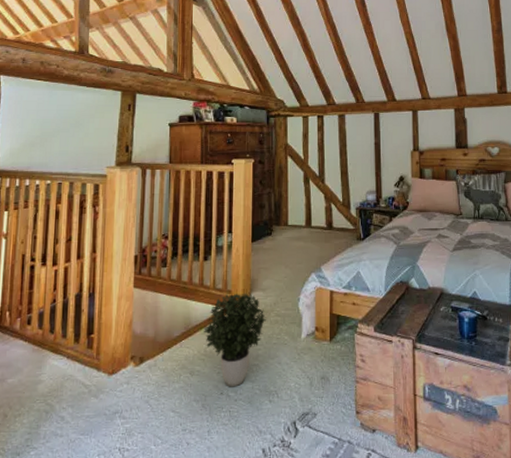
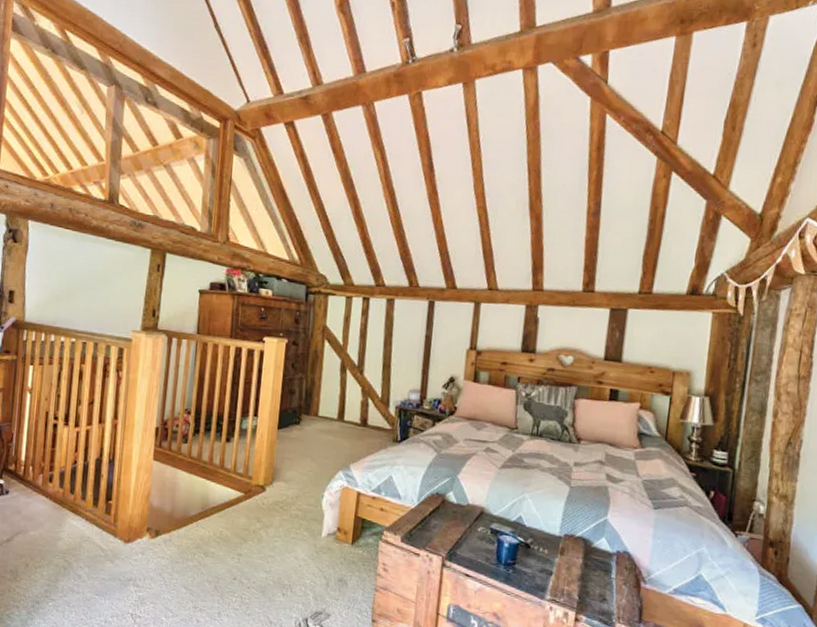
potted plant: present [204,294,266,387] -> none [221,480,286,575]

